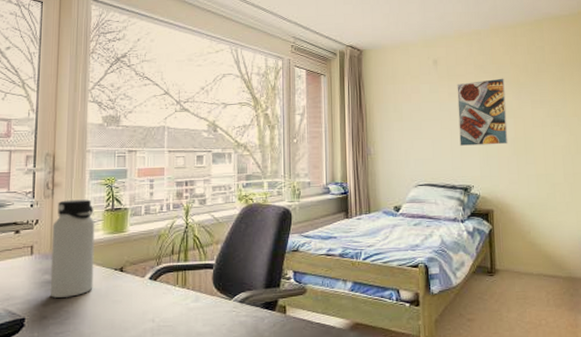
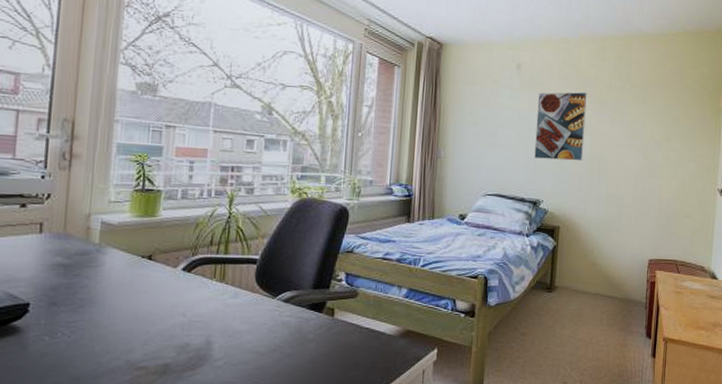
water bottle: present [50,199,95,298] -> none [61,174,121,283]

